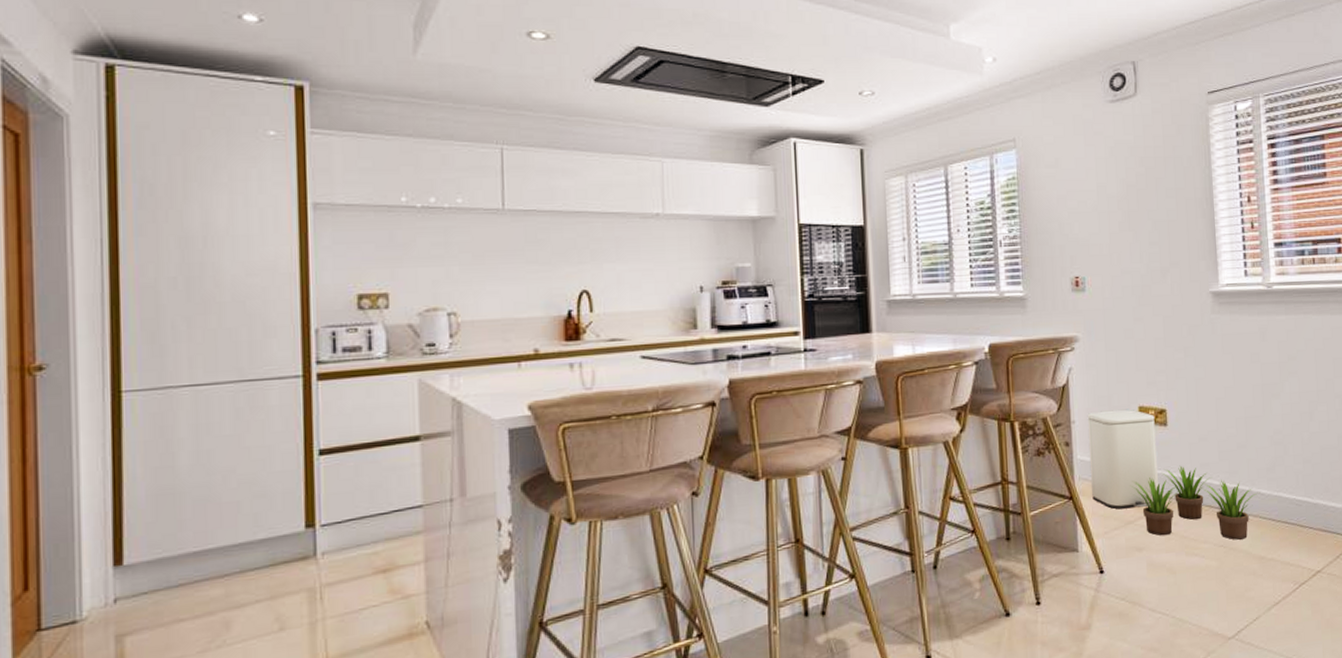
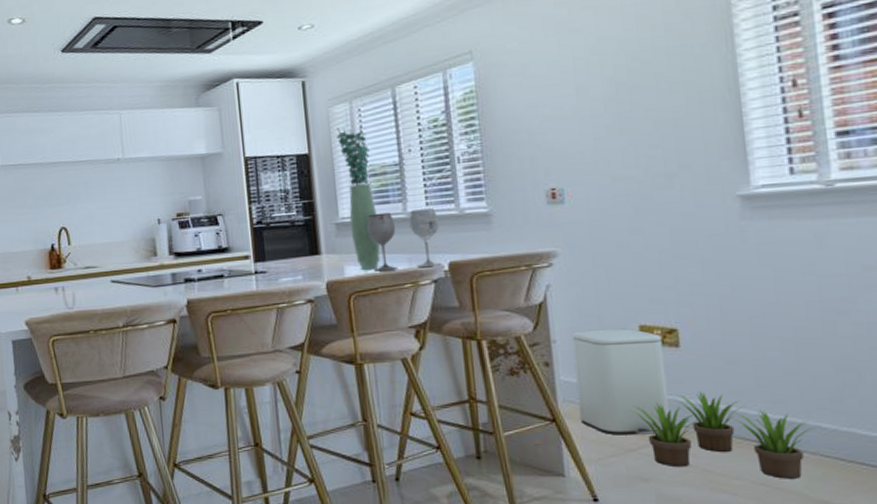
vase: none [891,201,928,351] -> present [336,126,380,271]
wineglass: none [916,290,983,352] -> present [366,208,442,272]

